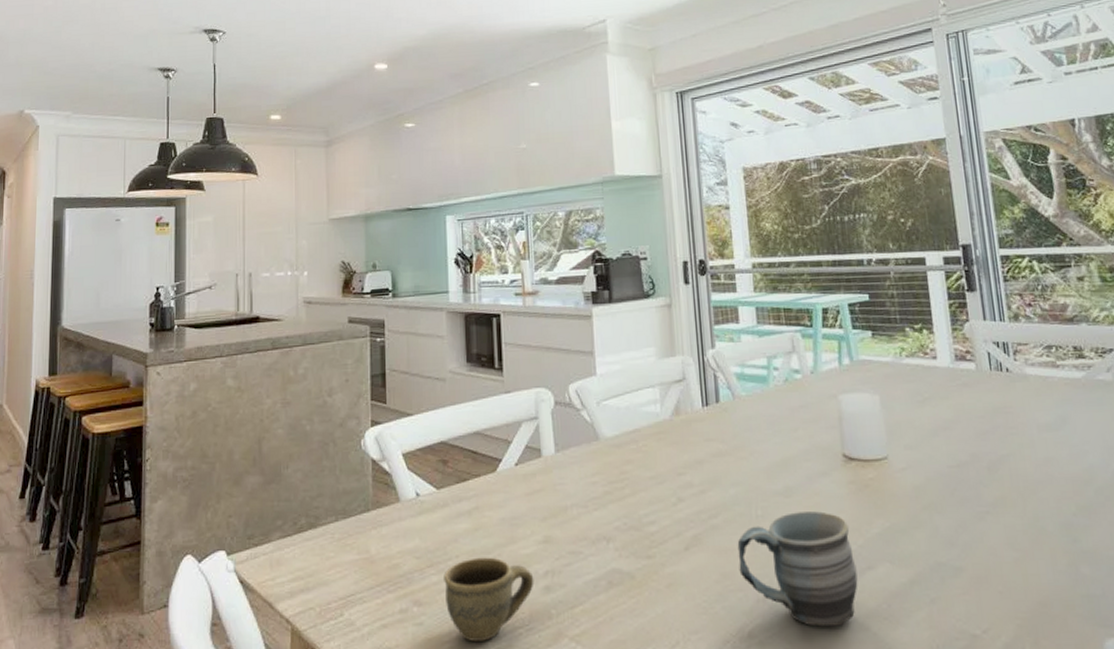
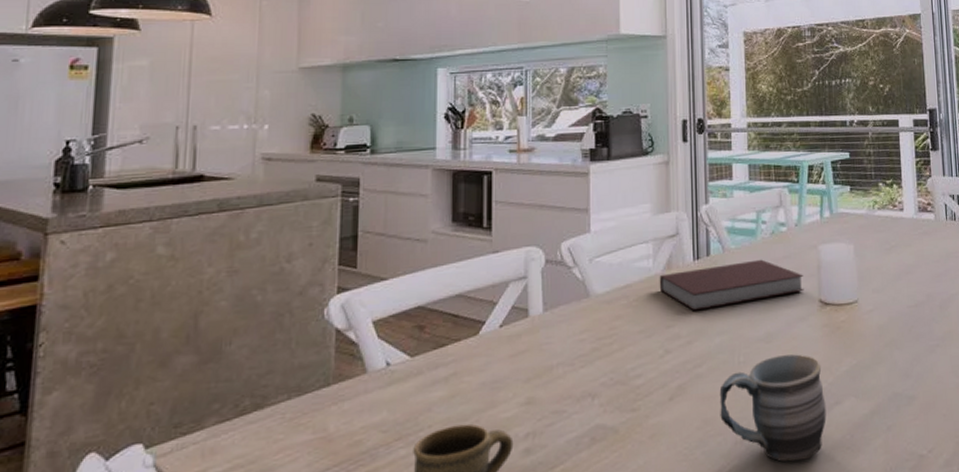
notebook: none [667,408,825,460] -> present [659,259,804,311]

